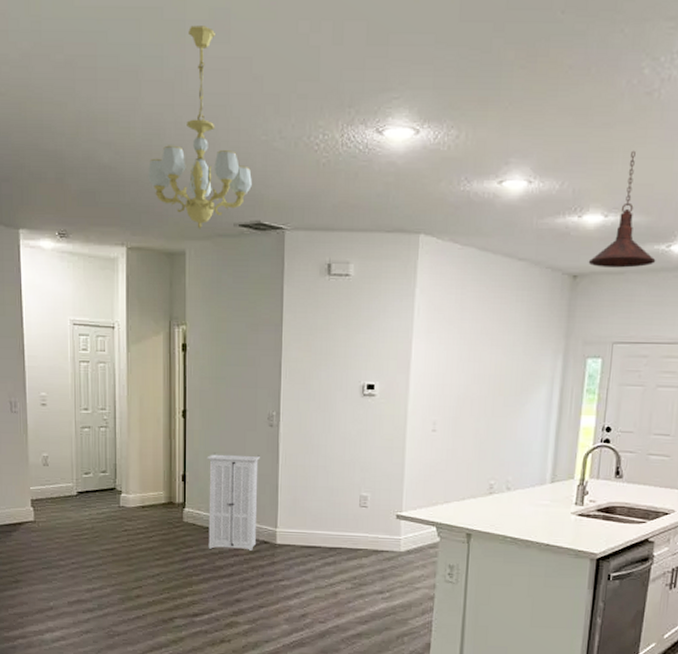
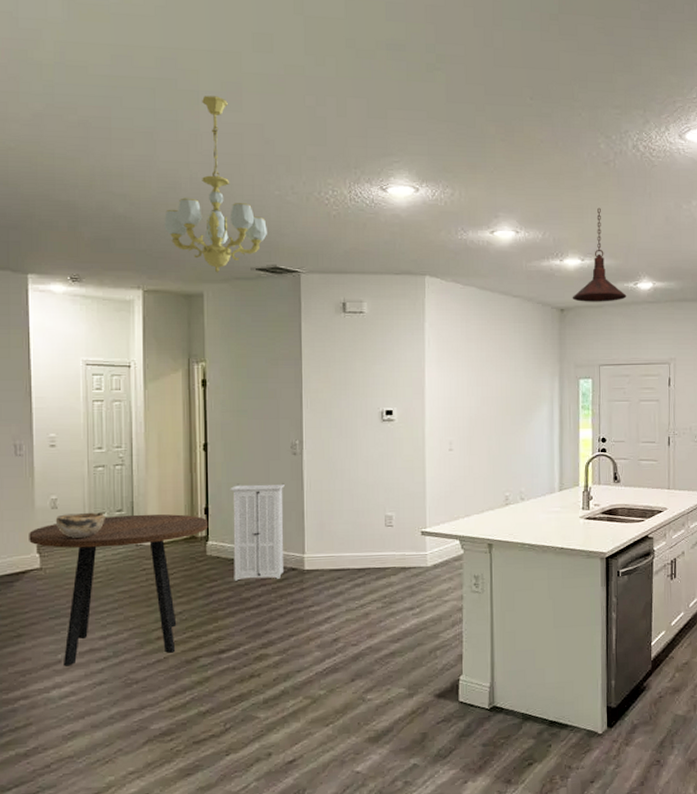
dining table: none [24,476,186,613] -> present [29,514,209,667]
decorative bowl: none [46,471,91,496] -> present [55,512,105,538]

